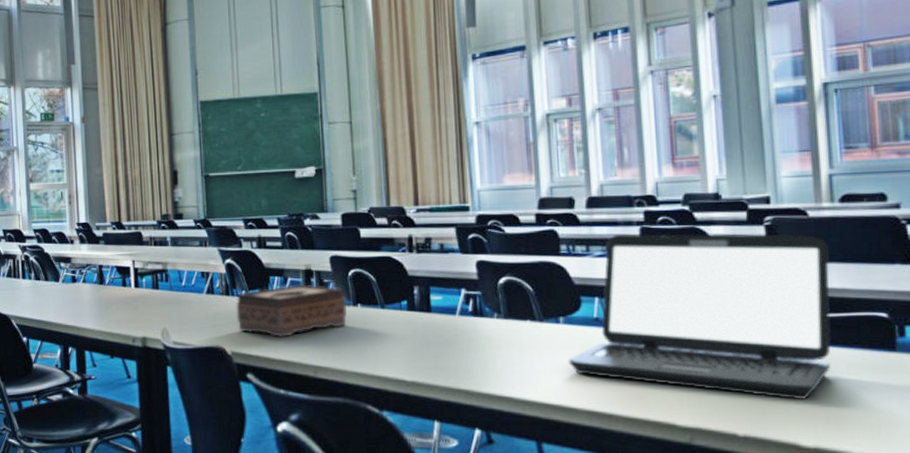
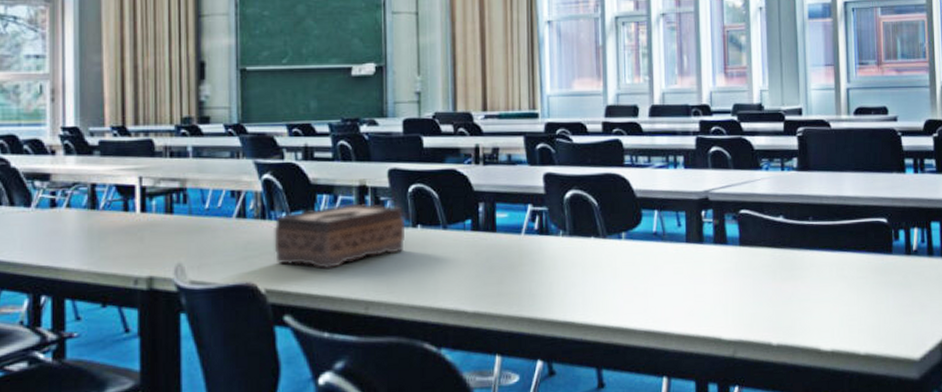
laptop: present [568,233,831,399] -> none [628,143,846,305]

